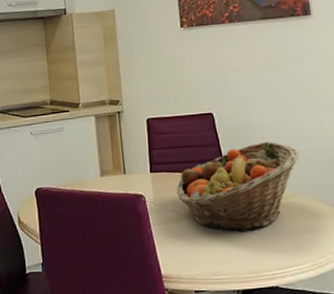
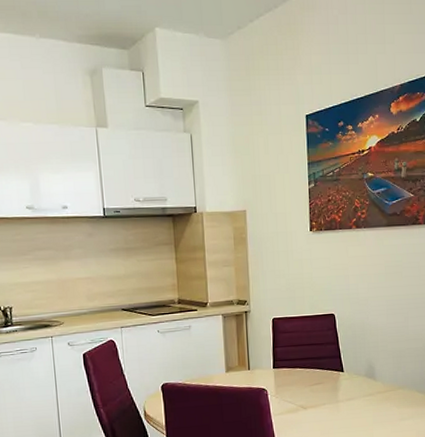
fruit basket: present [176,142,300,231] -> none [296,341,409,419]

